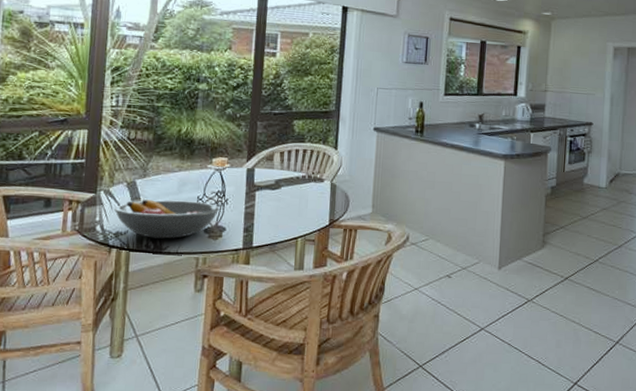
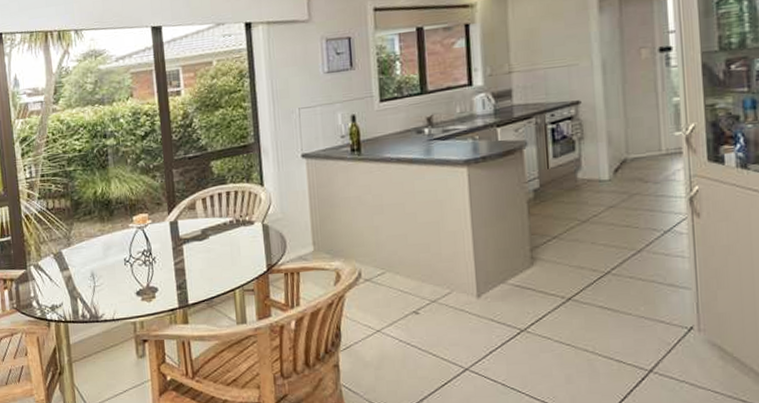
fruit bowl: present [114,199,220,239] -> none [46,264,149,308]

